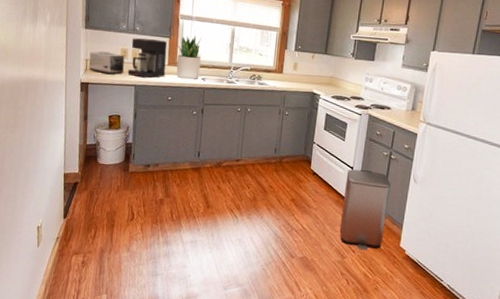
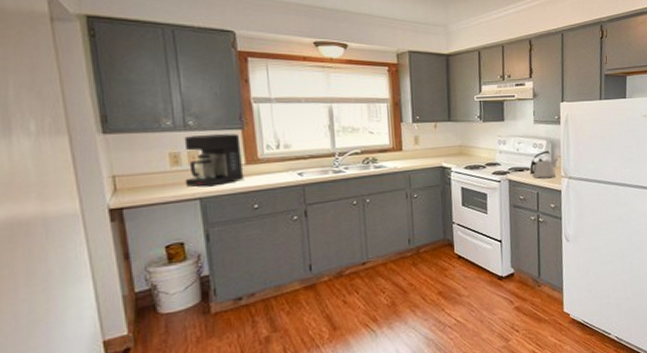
toaster: present [89,51,125,75] -> none [117,160,178,192]
planter: present [176,34,202,80] -> none [255,120,294,179]
pedal bin: present [339,169,391,251] -> none [495,239,546,328]
kettle: none [390,94,420,120] -> present [529,150,559,179]

